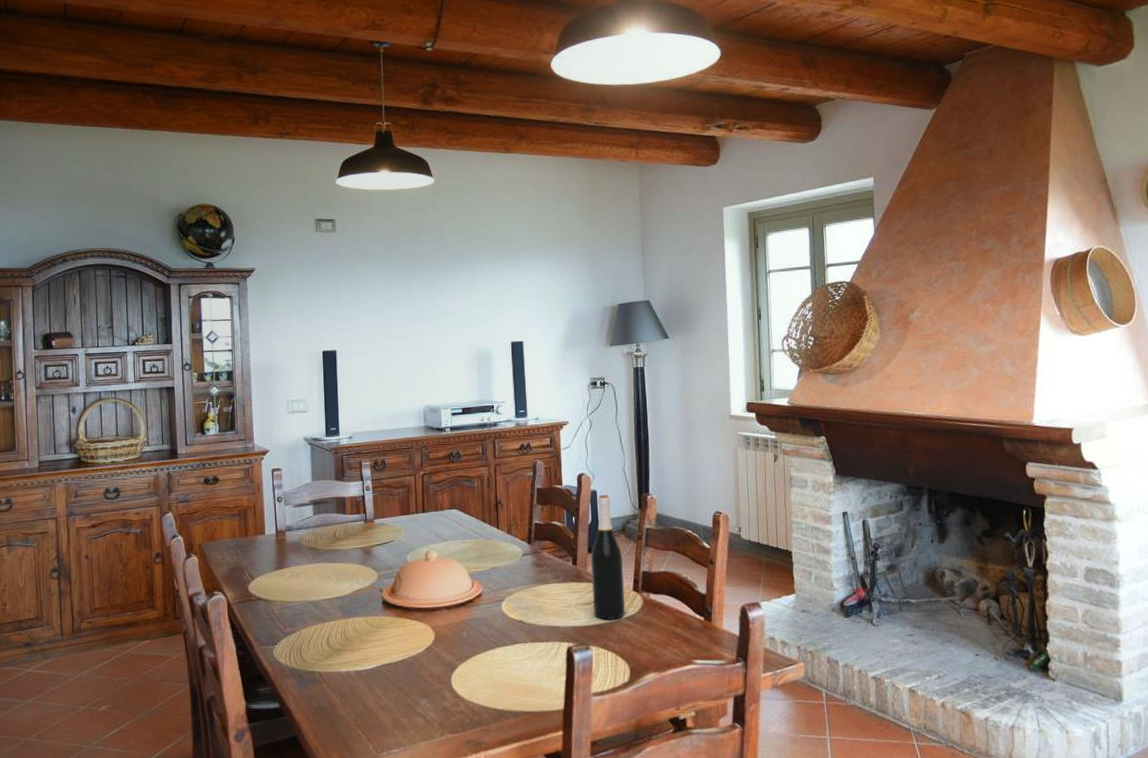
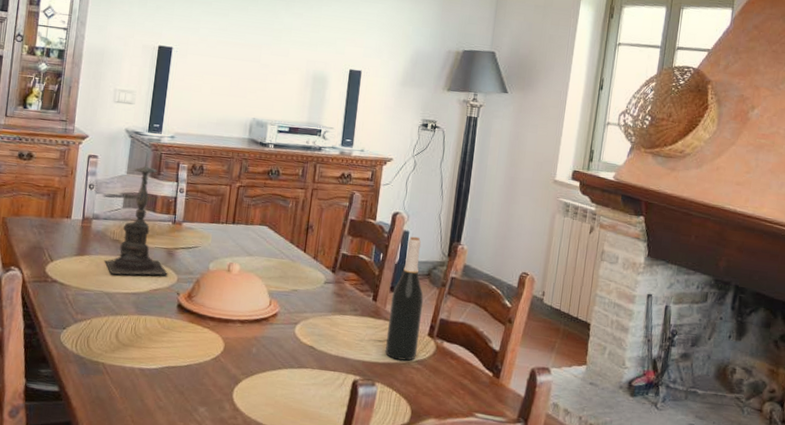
candle holder: none [303,456,369,583] -> present [103,152,169,276]

